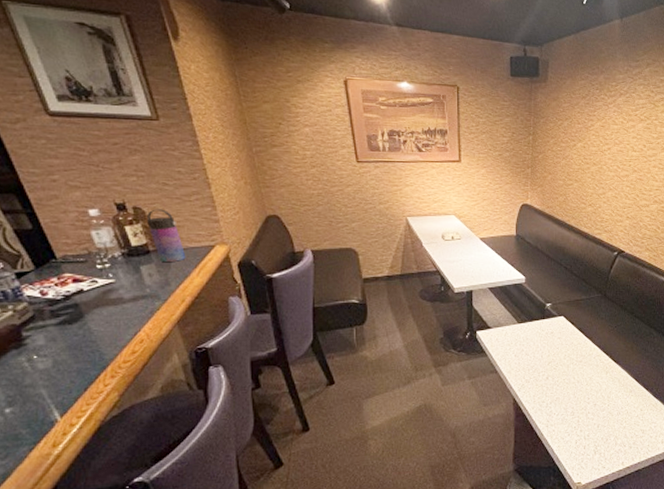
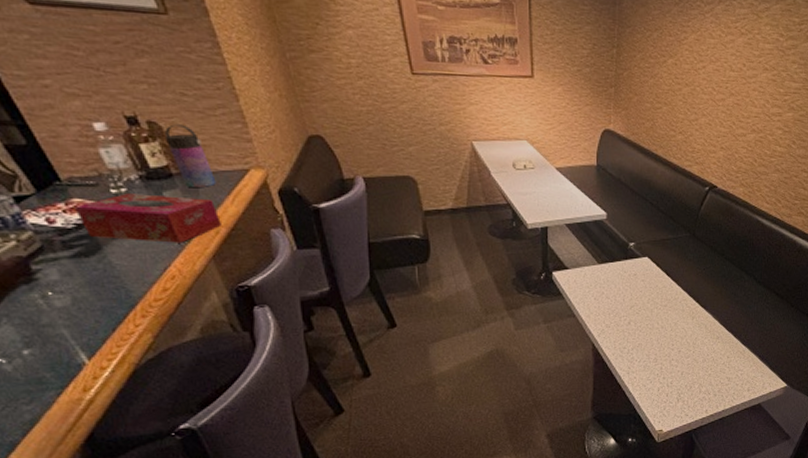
tissue box: none [64,268,187,311] -> present [73,193,222,243]

